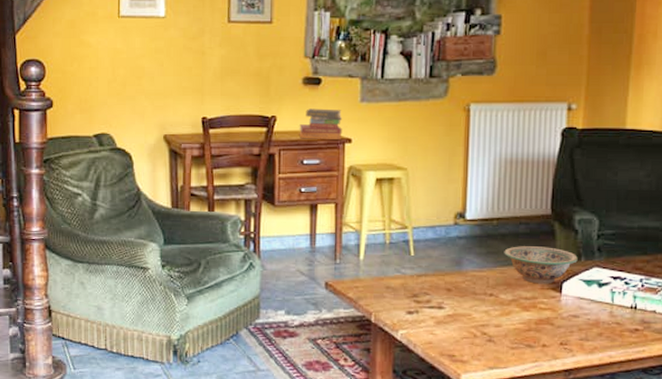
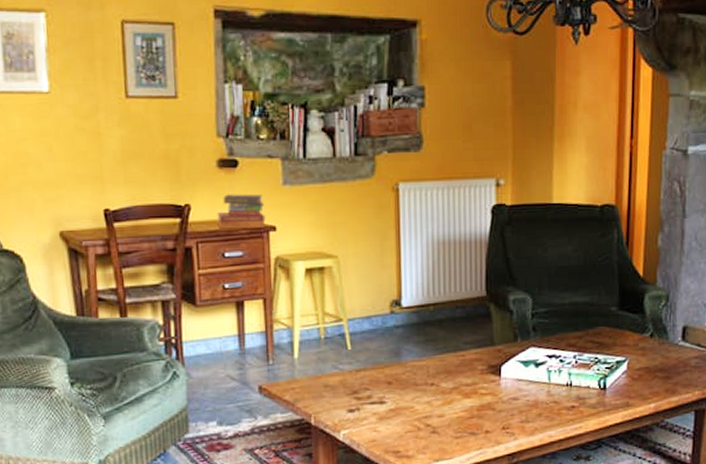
decorative bowl: present [504,246,579,284] -> none [442,330,516,369]

